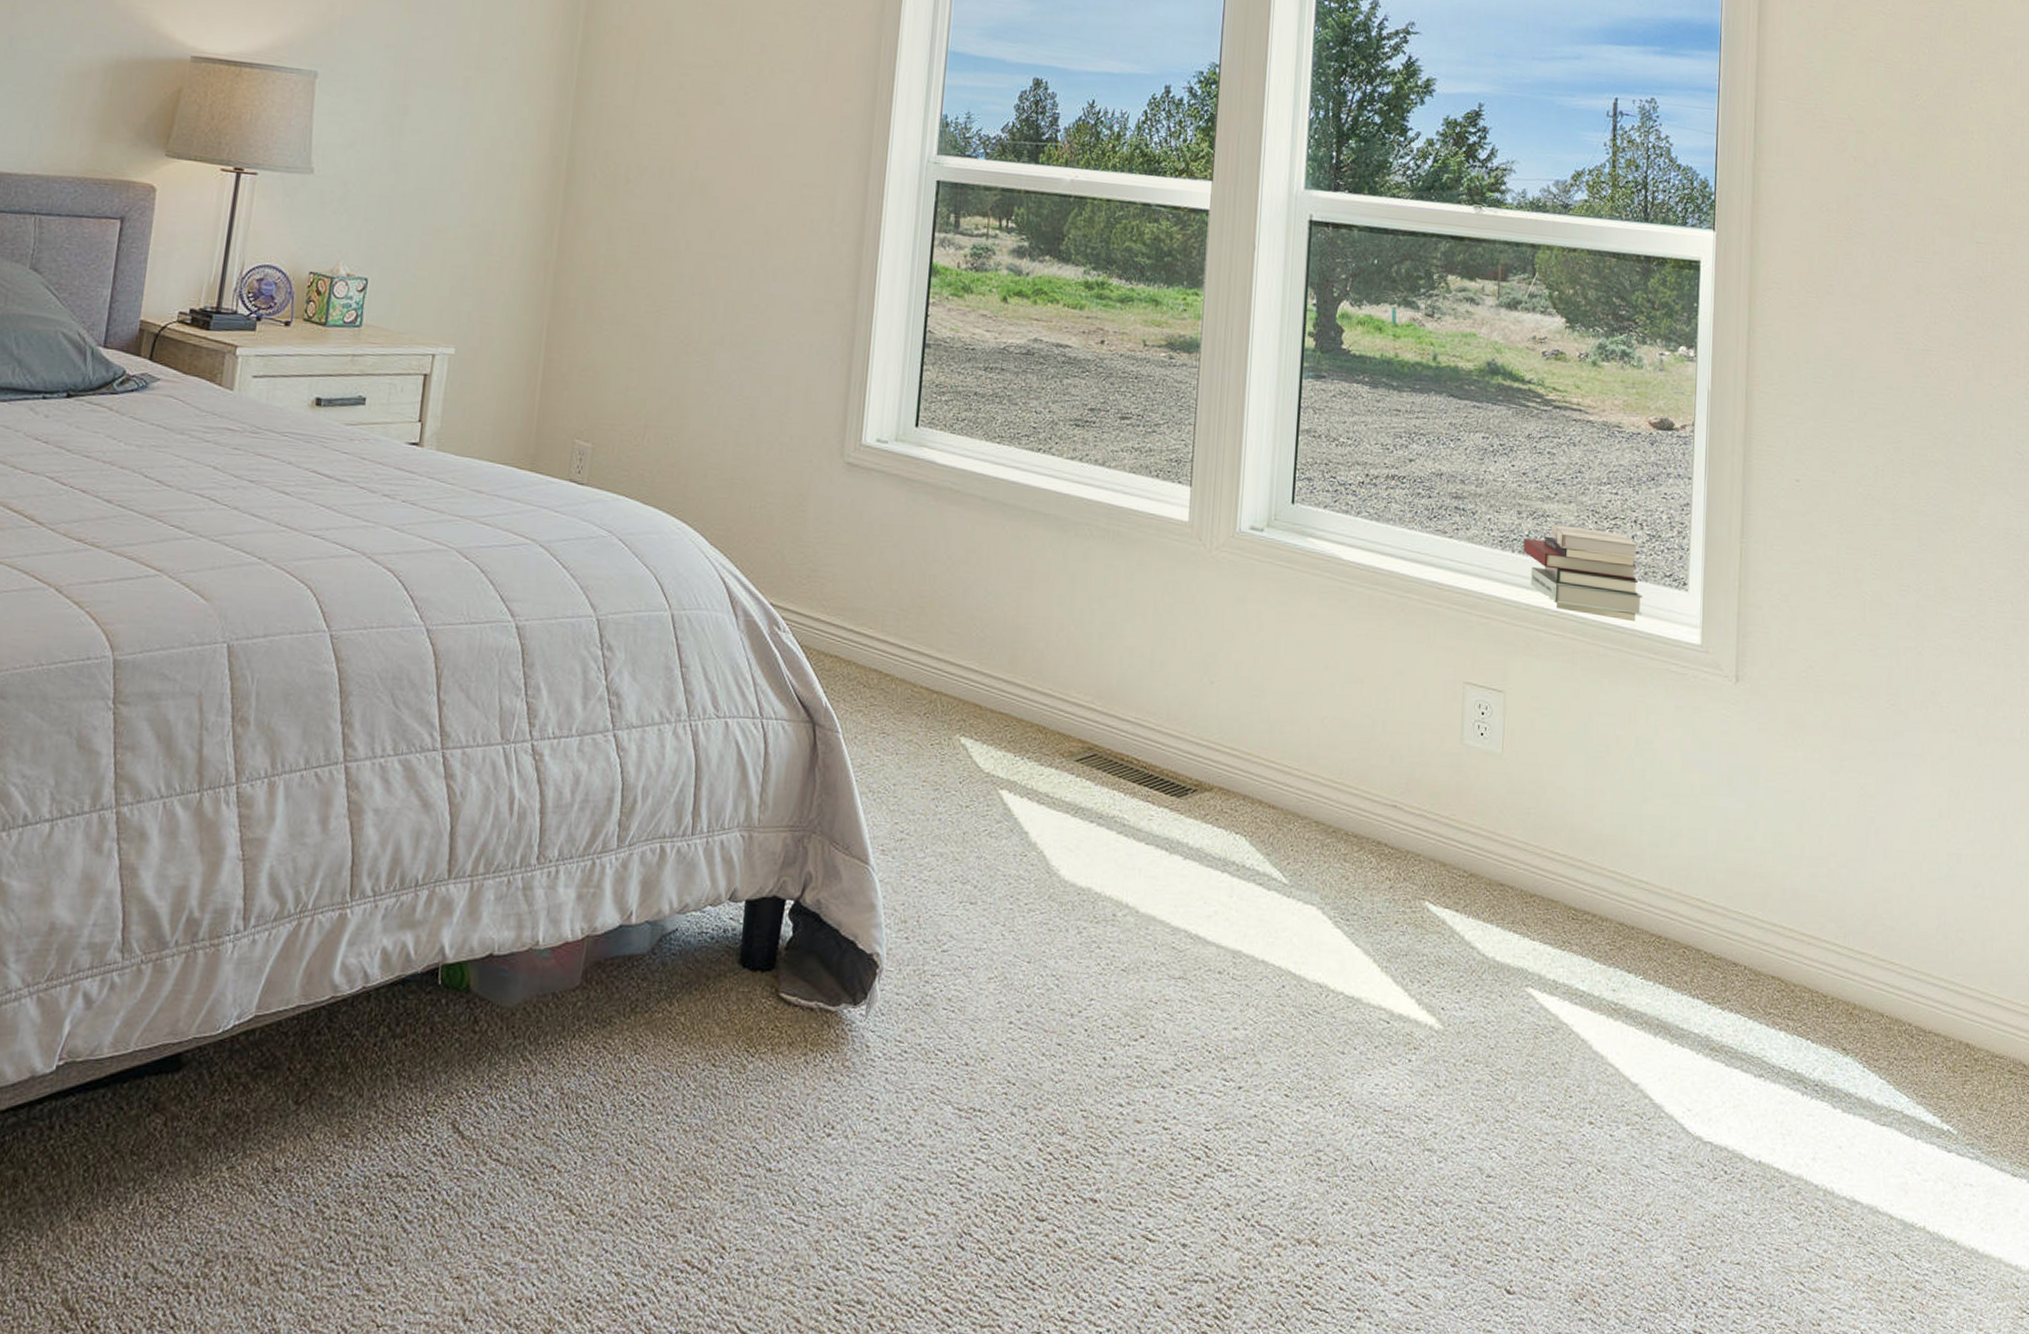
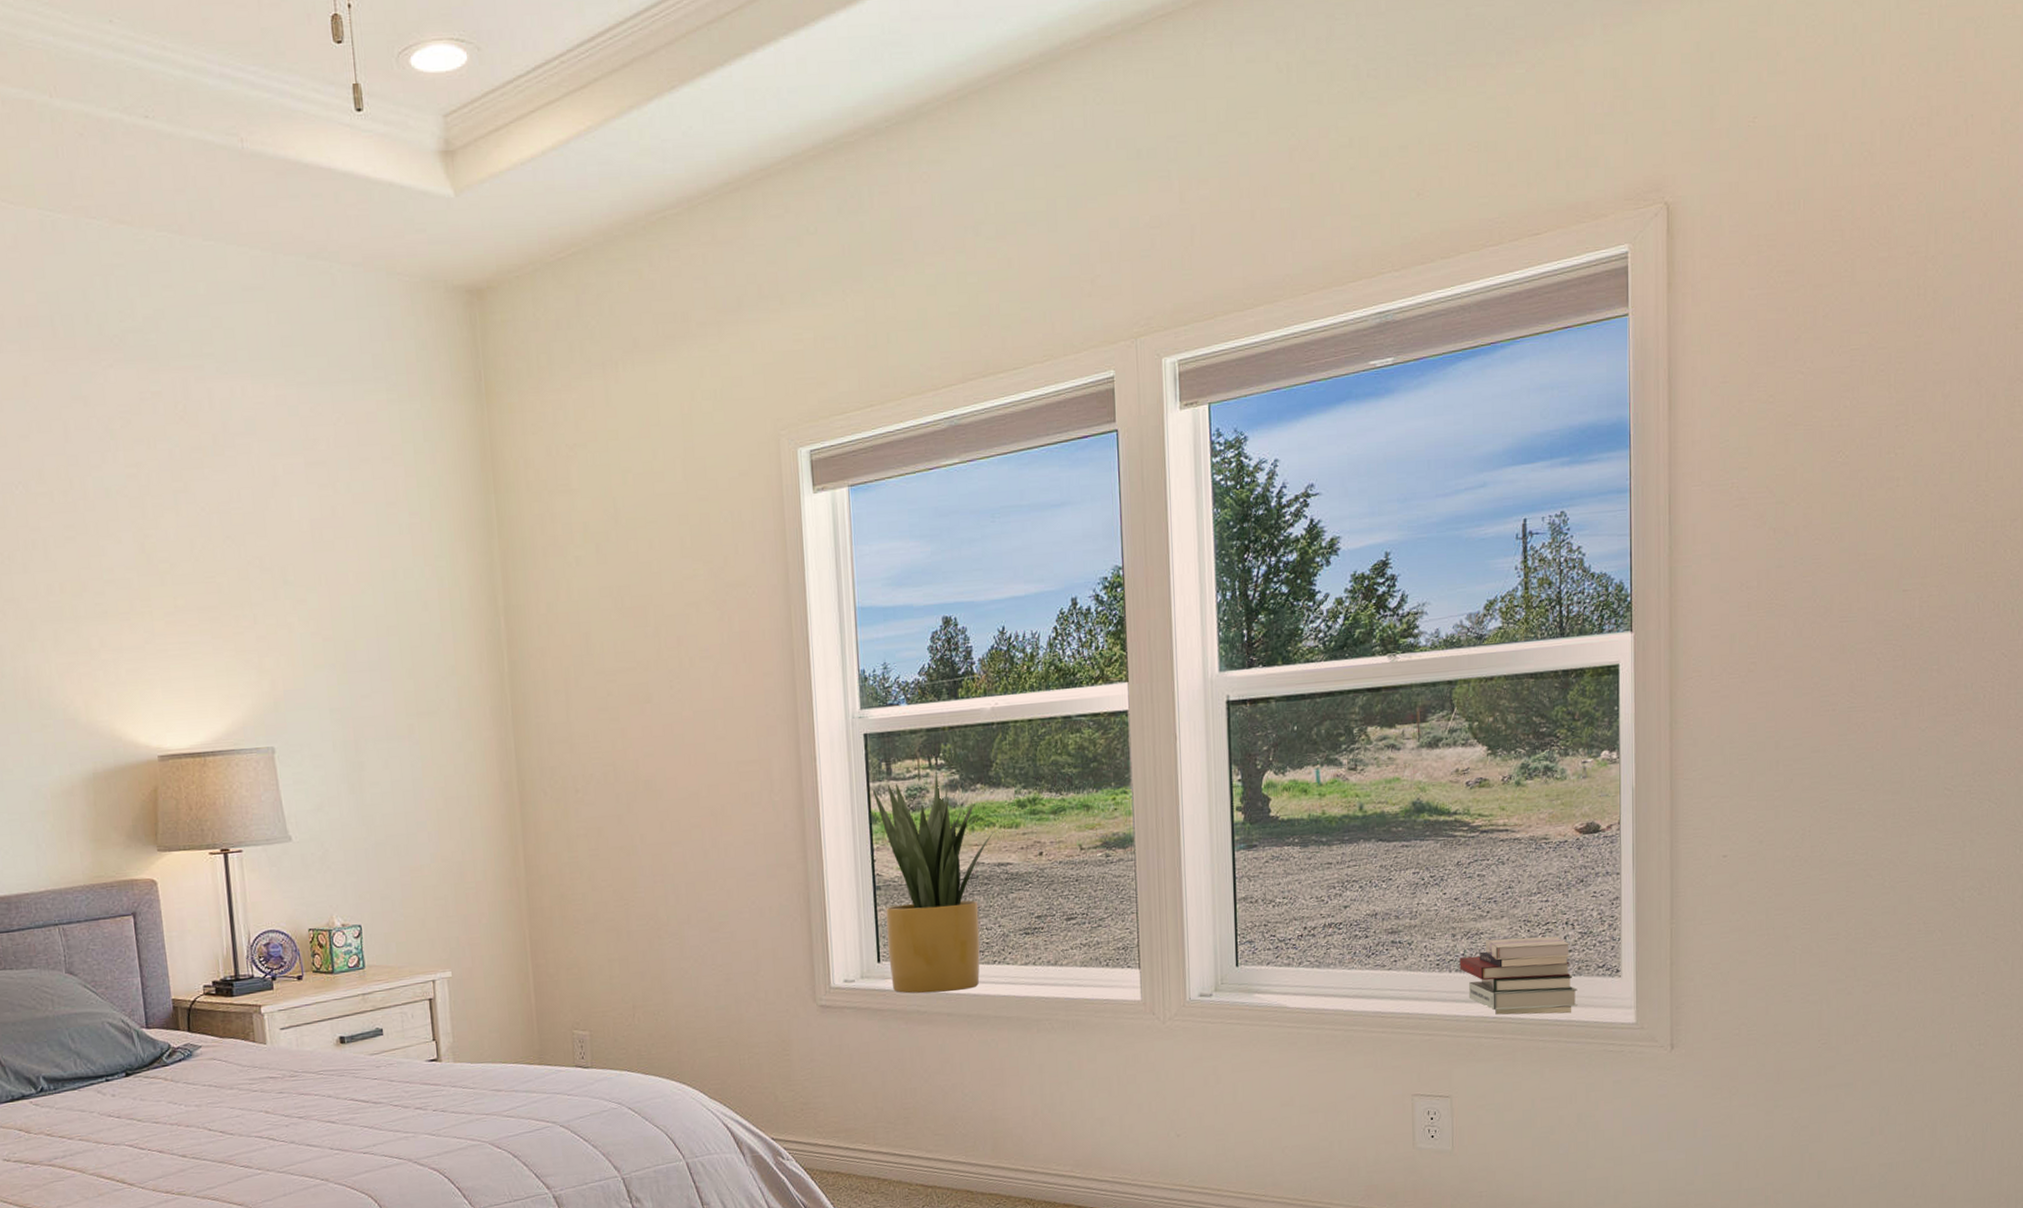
planter: none [927,232,1057,475] -> present [872,770,994,994]

